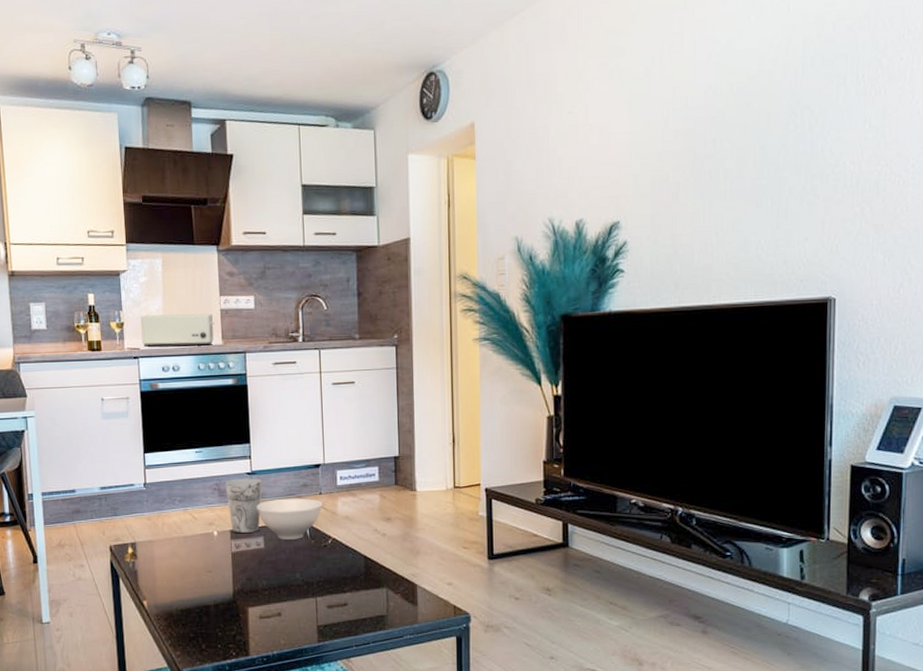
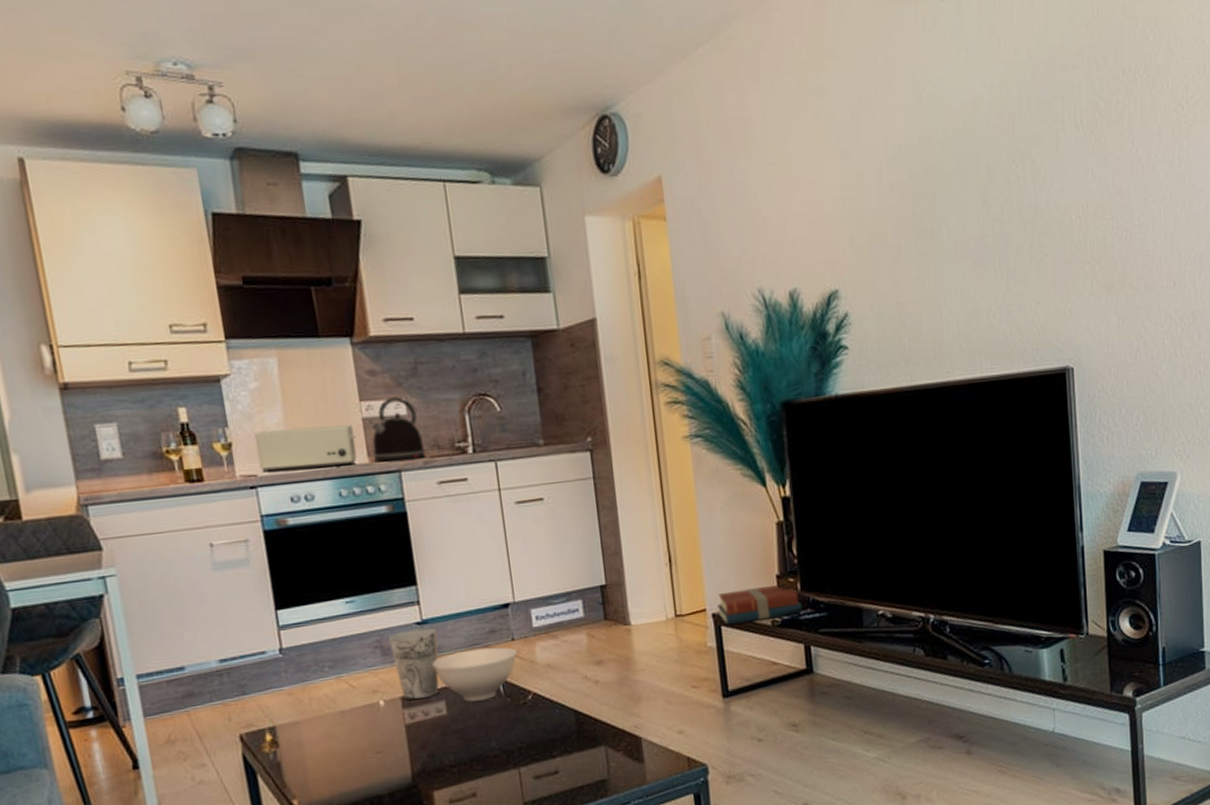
kettle: none [225,294,266,345] -> present [371,396,426,463]
books: none [490,468,564,500] -> present [717,584,803,626]

